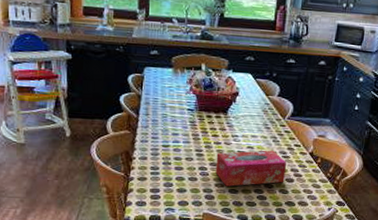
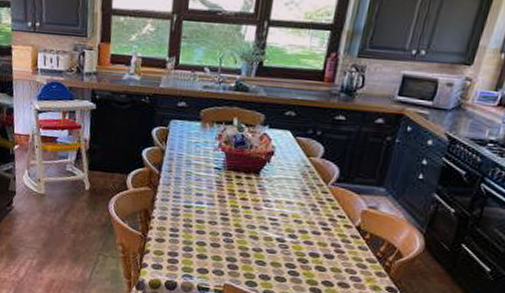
tissue box: present [215,150,287,187] -> none [241,217,328,259]

